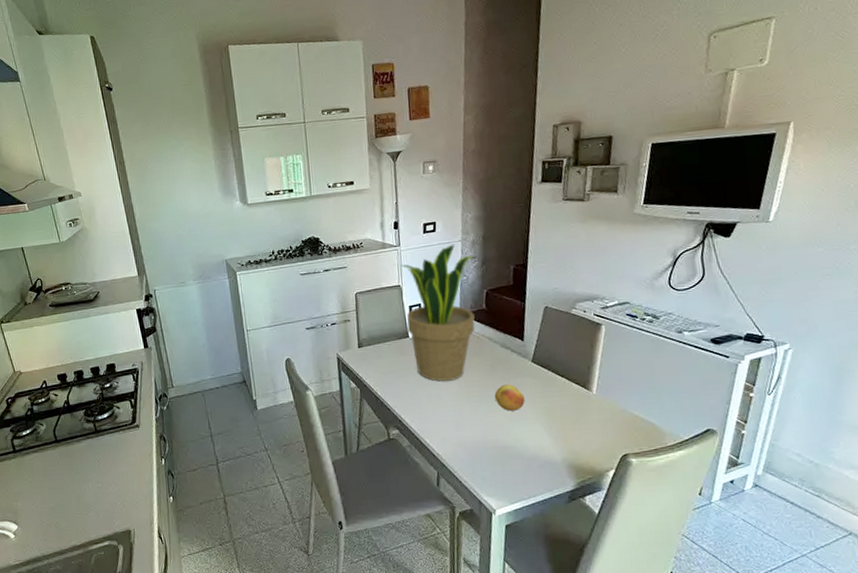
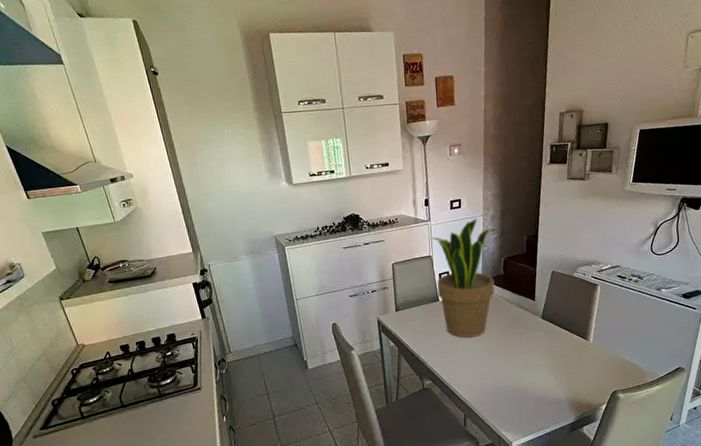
fruit: present [495,384,525,411] -> none [511,337,536,360]

